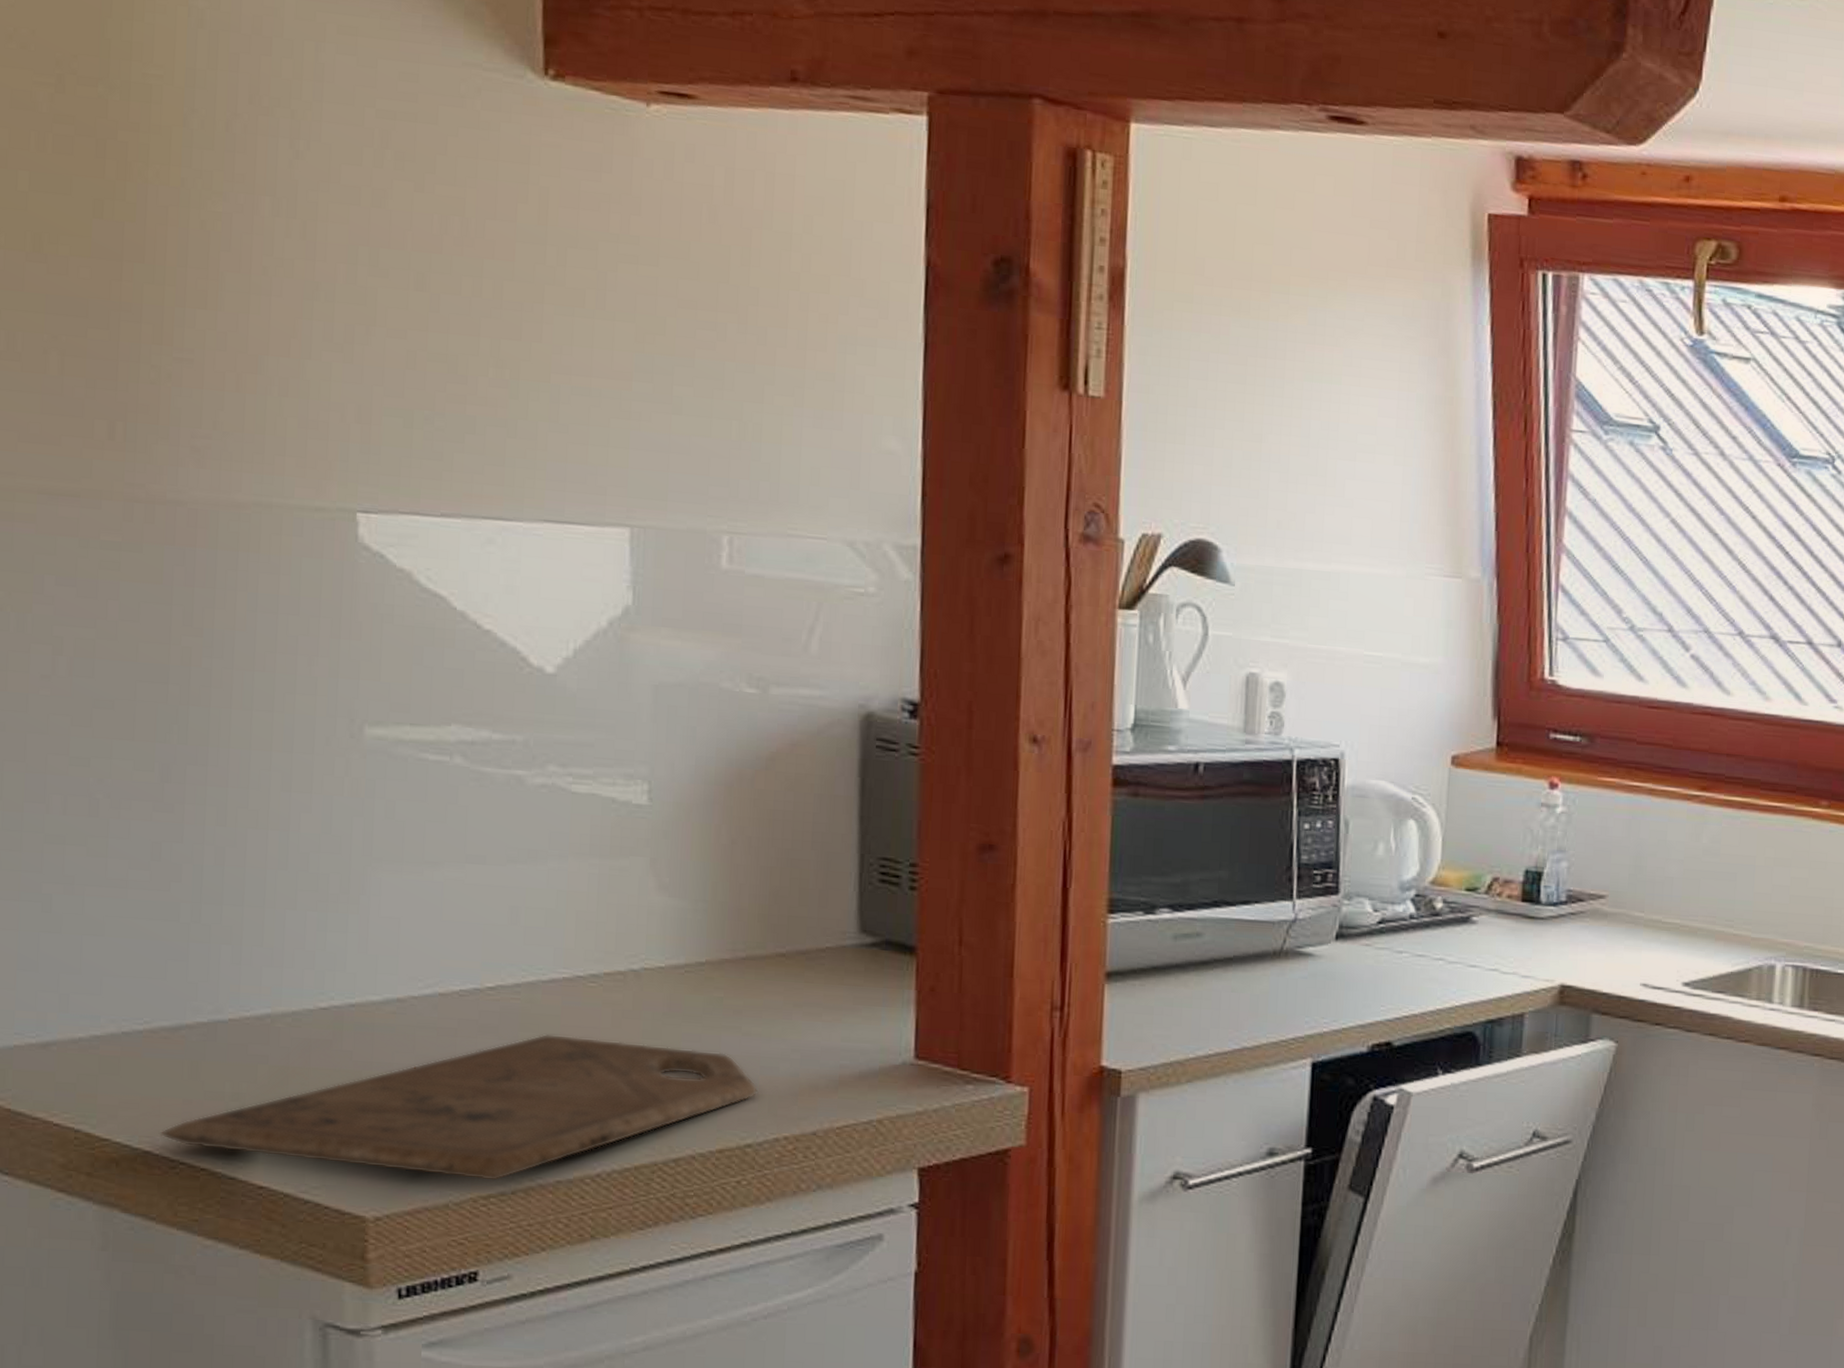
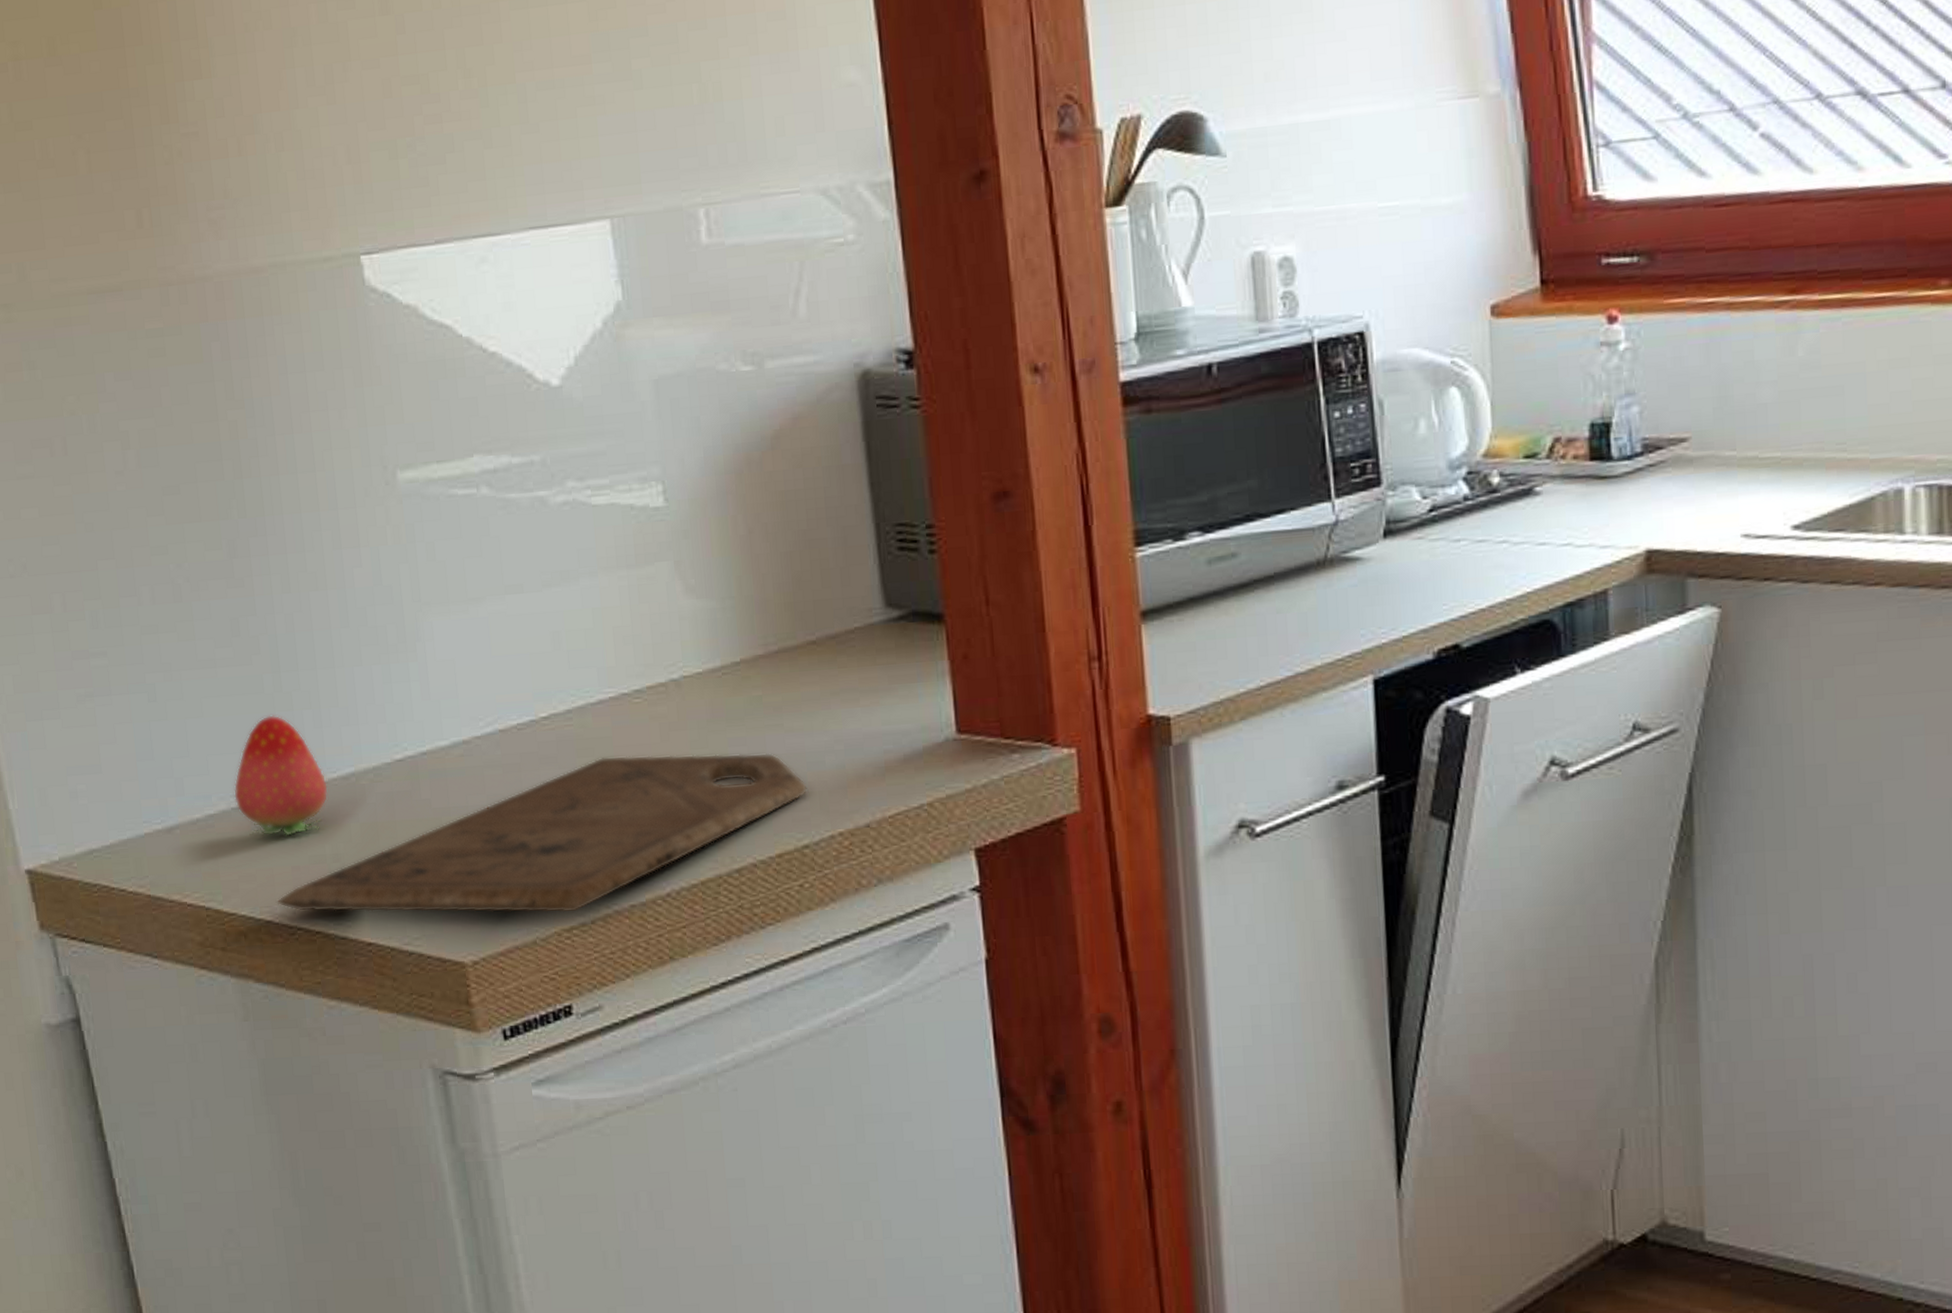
fruit: none [126,944,239,1069] -> present [233,715,329,836]

